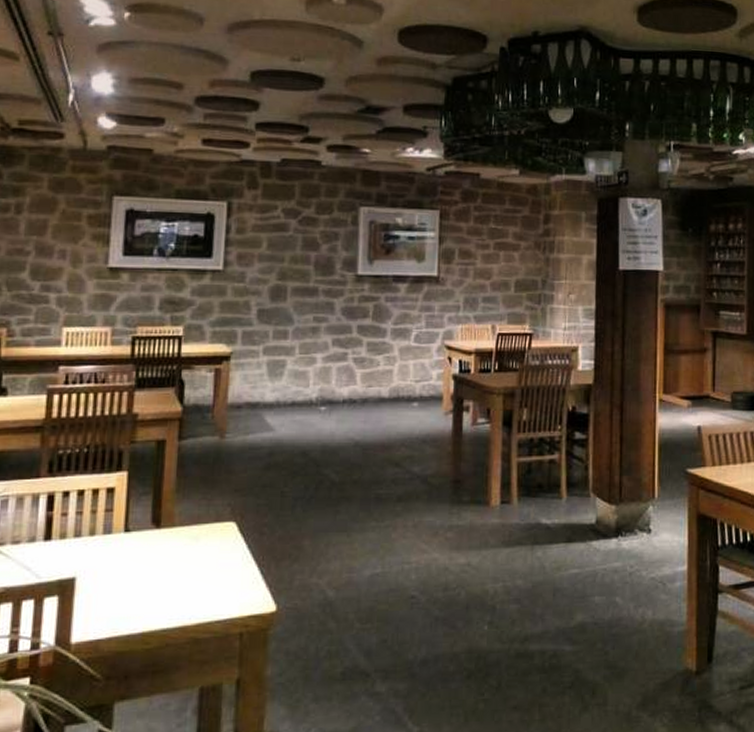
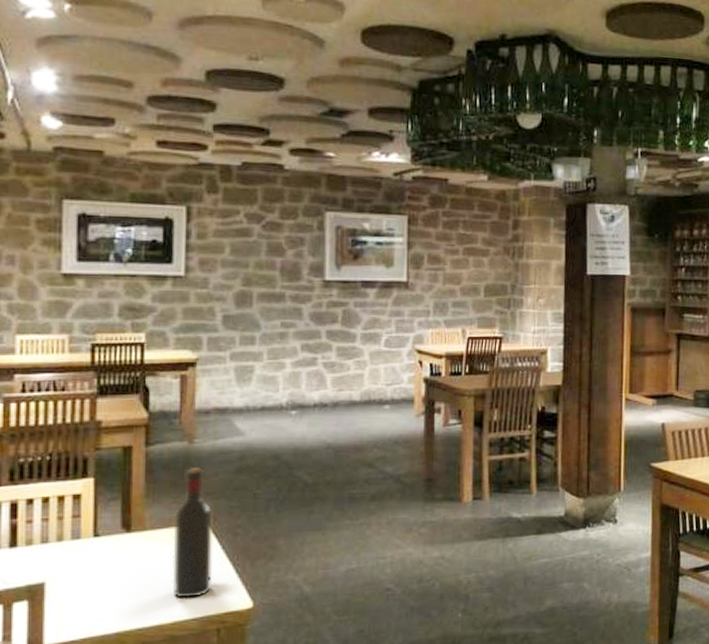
wine bottle: none [198,463,241,599] -> present [172,468,213,598]

